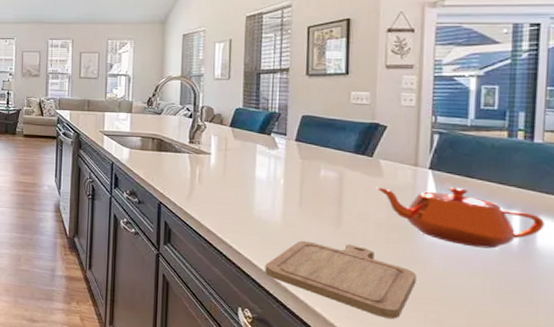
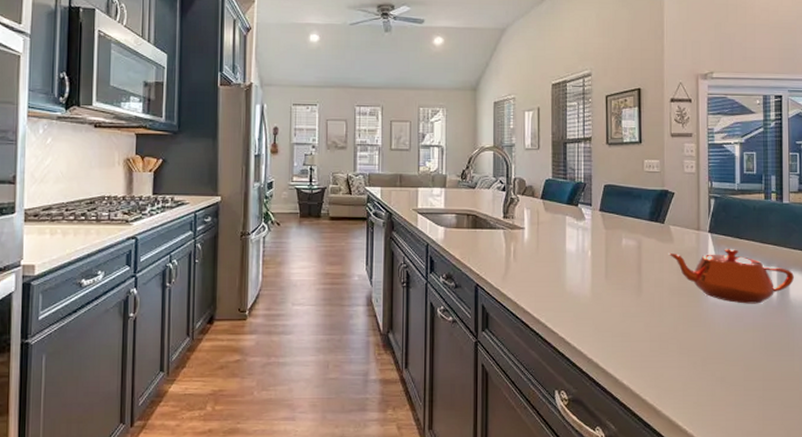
chopping board: present [265,240,417,319] -> none [578,313,704,382]

